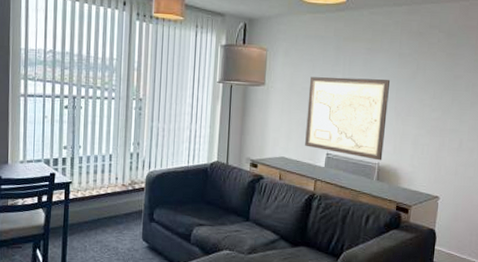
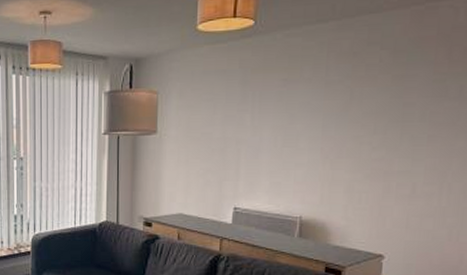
wall art: present [305,77,390,161] -> none [207,114,313,214]

